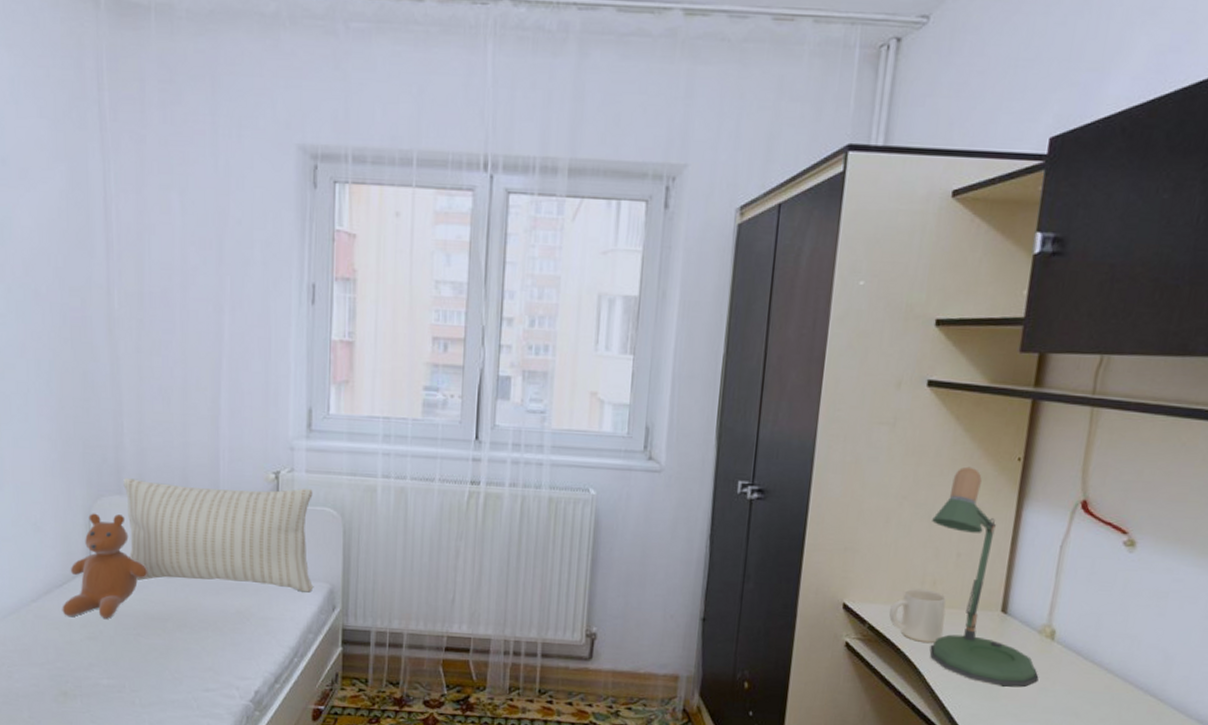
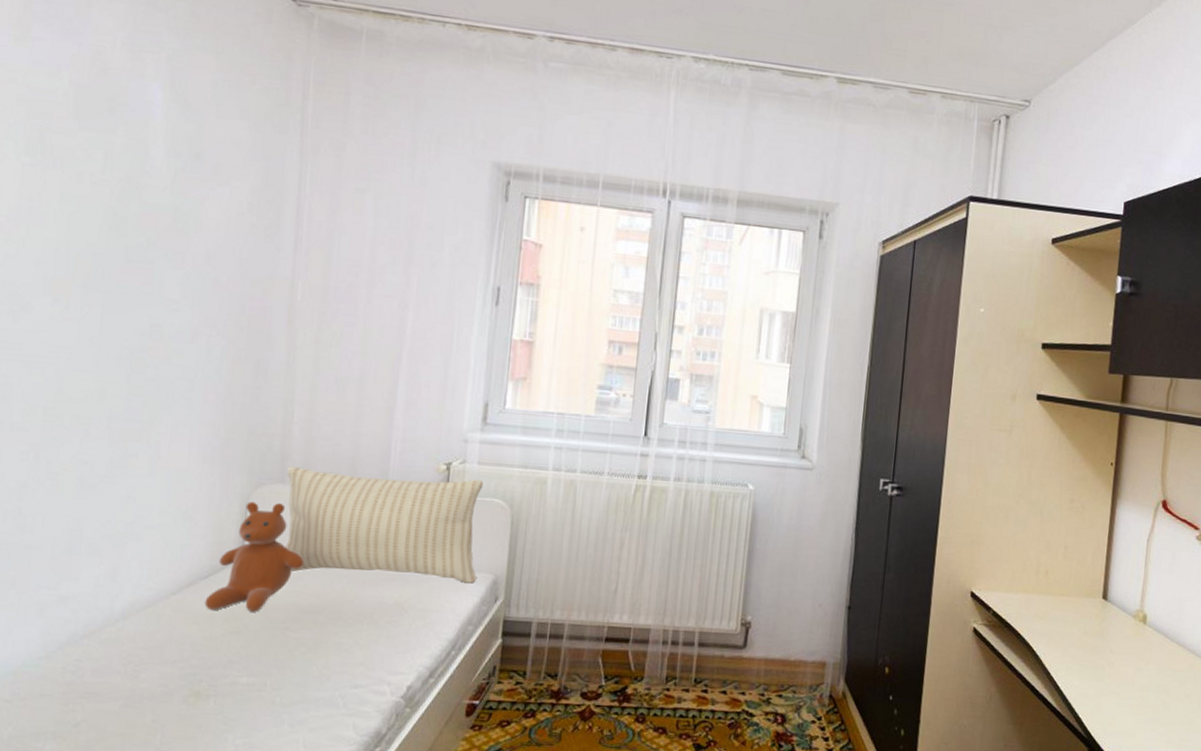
mug: present [889,588,946,644] -> none [1010,577,1057,629]
desk lamp: present [929,466,1039,688] -> none [1044,469,1135,668]

